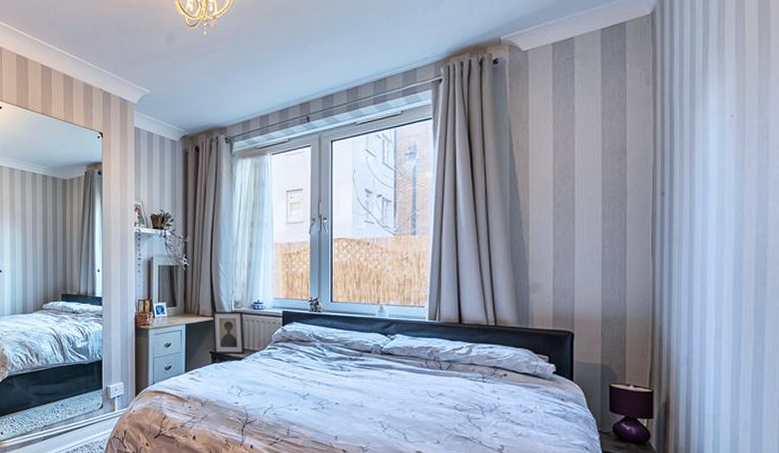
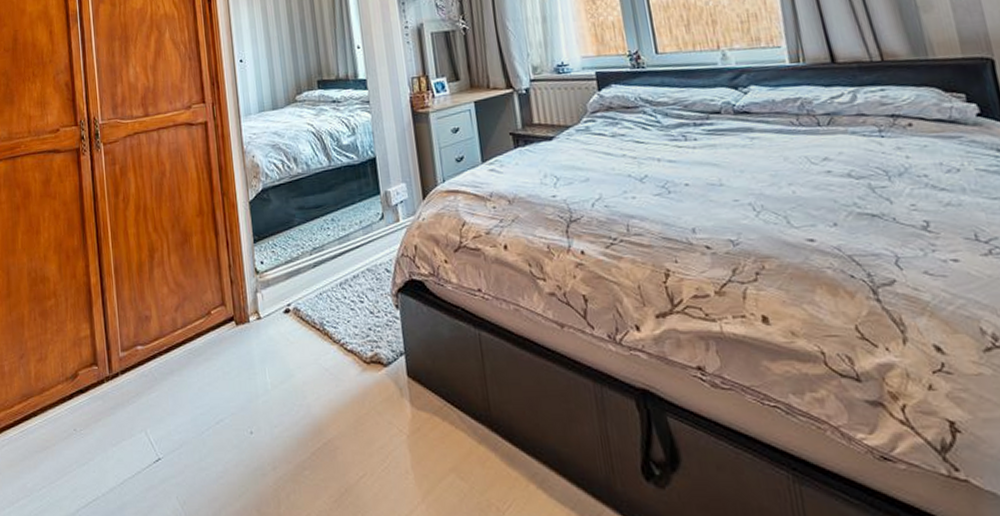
picture frame: present [213,311,245,355] -> none [506,79,556,135]

